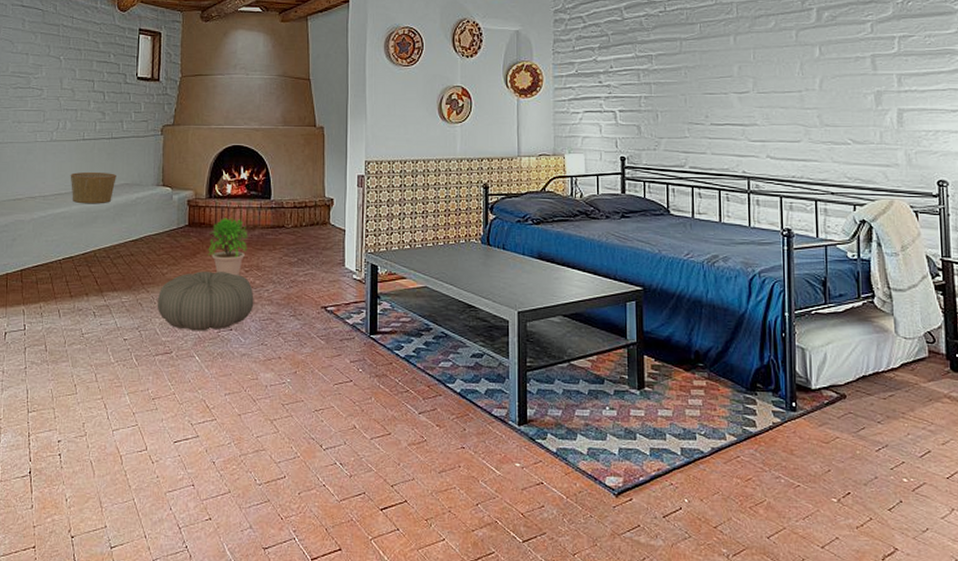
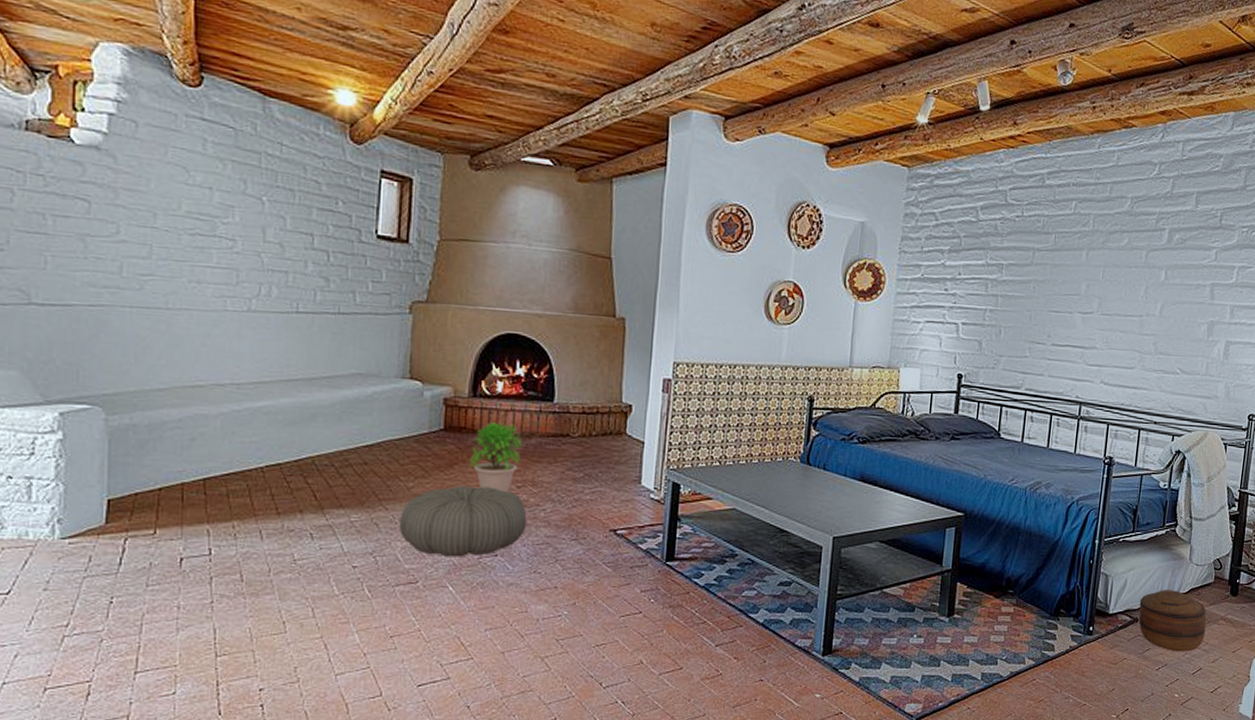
basket: present [70,172,116,204] -> none [277,355,345,398]
basket: none [844,364,928,432] -> present [1138,590,1207,652]

